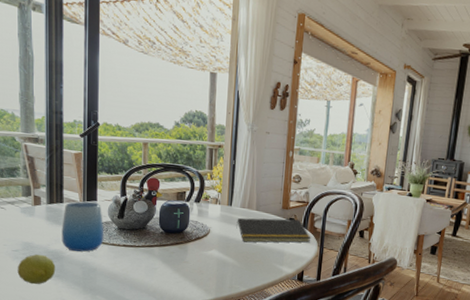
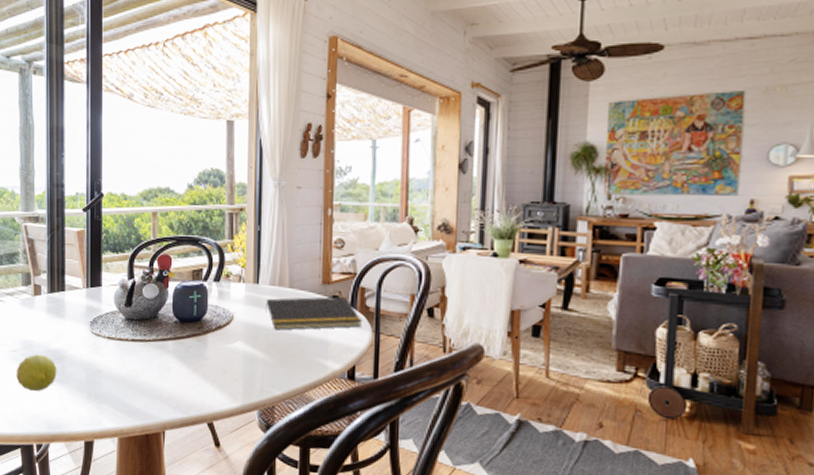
cup: present [62,201,104,252] -> none [63,288,110,350]

